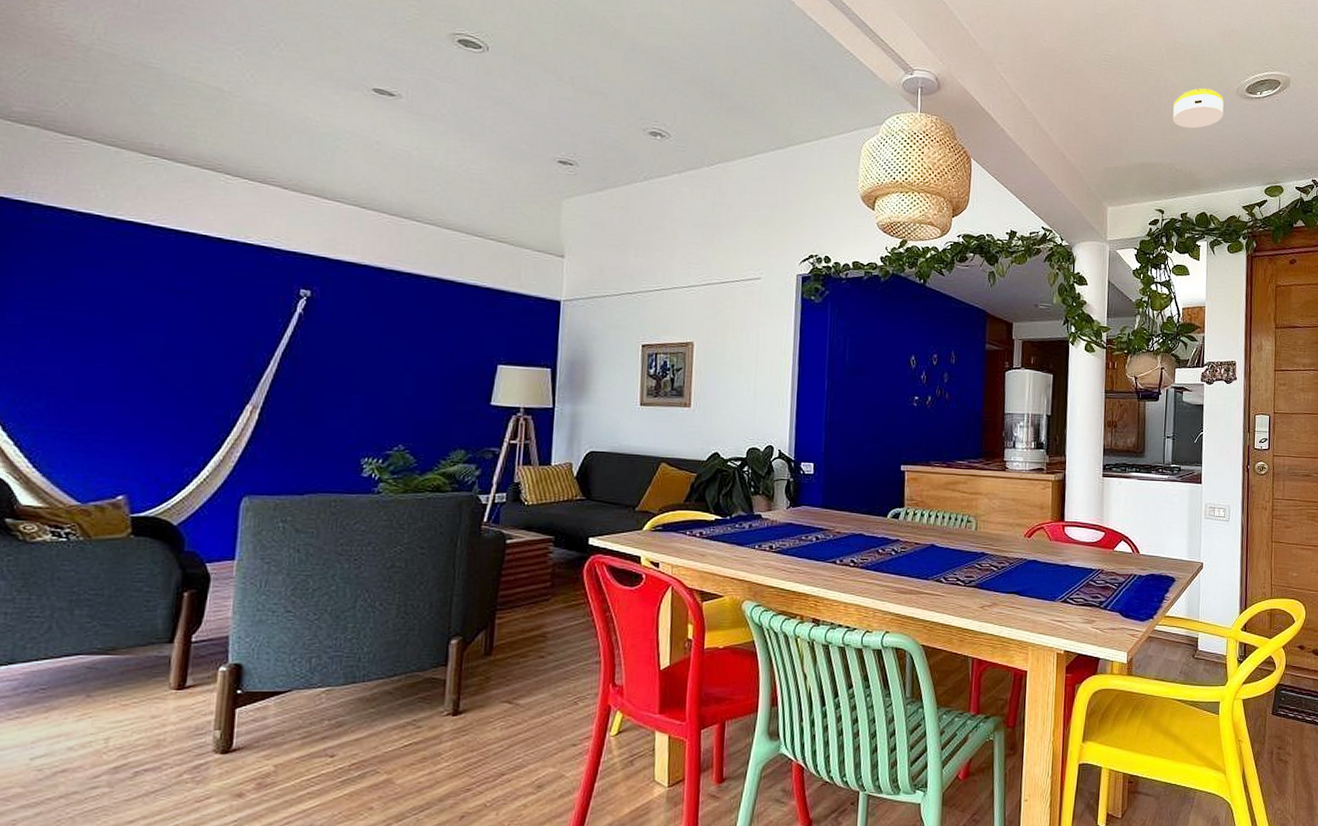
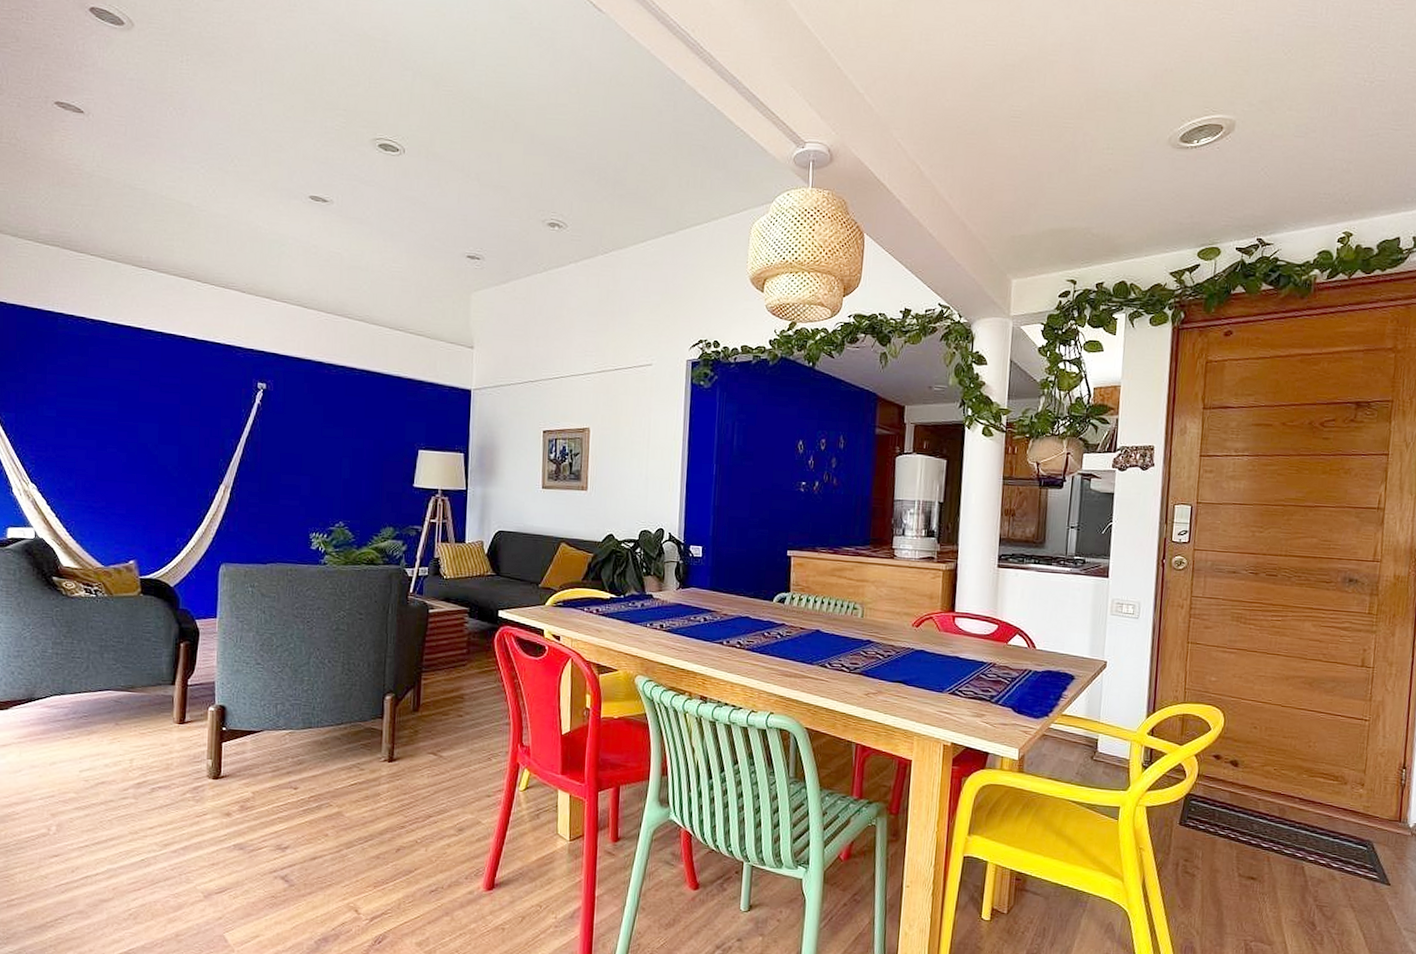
smoke detector: present [1173,88,1224,129] -> none [1090,140,1153,187]

